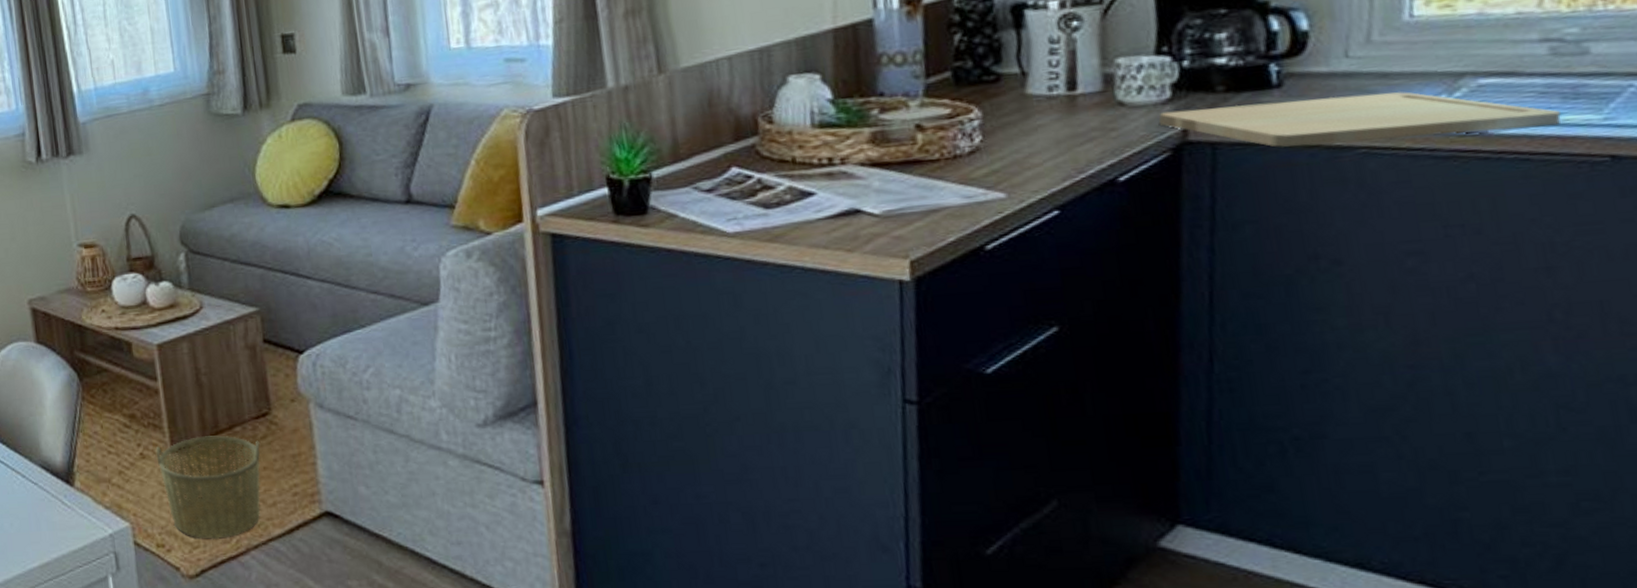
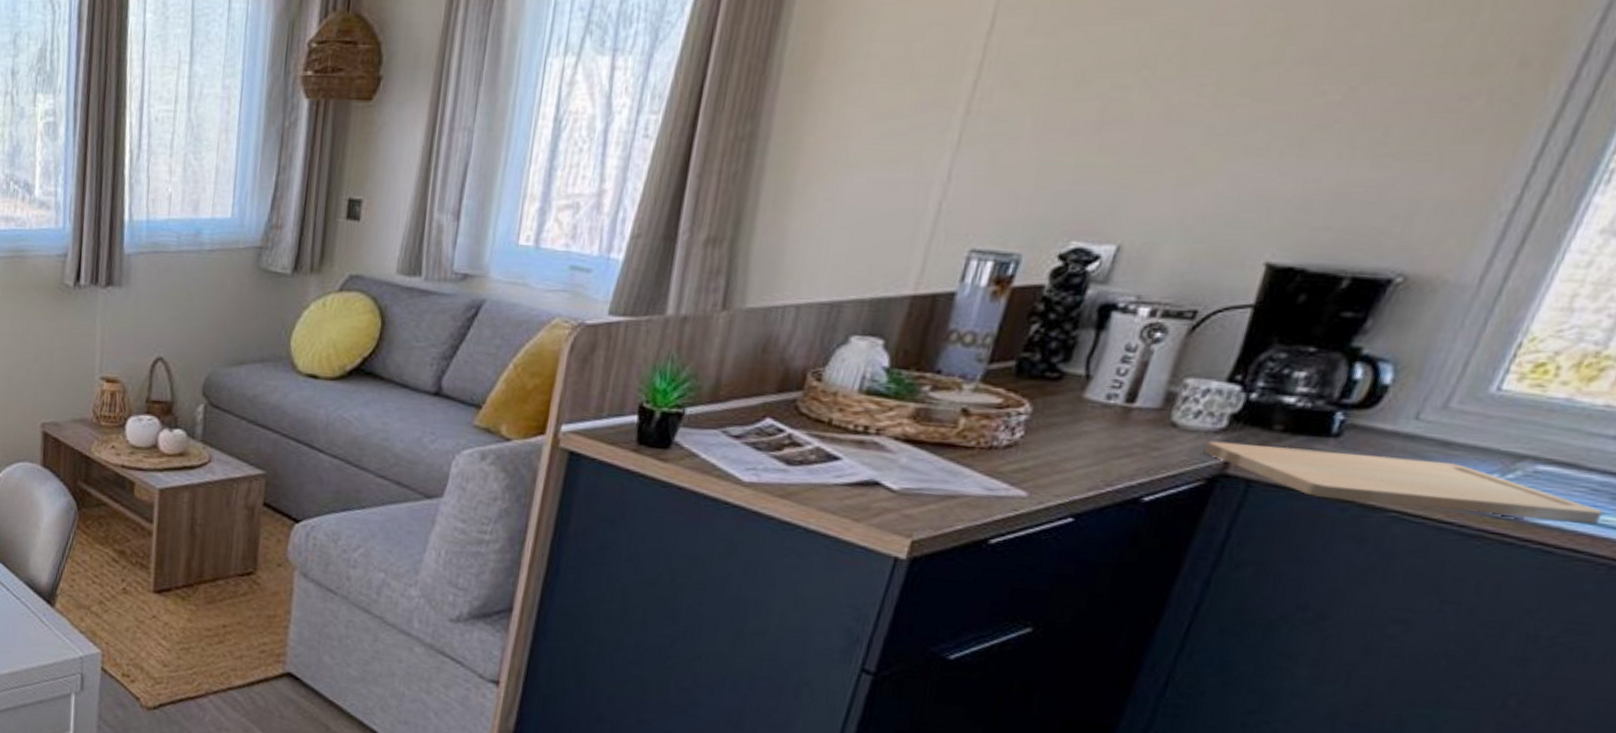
basket: present [155,435,261,540] -> none [137,583,239,680]

